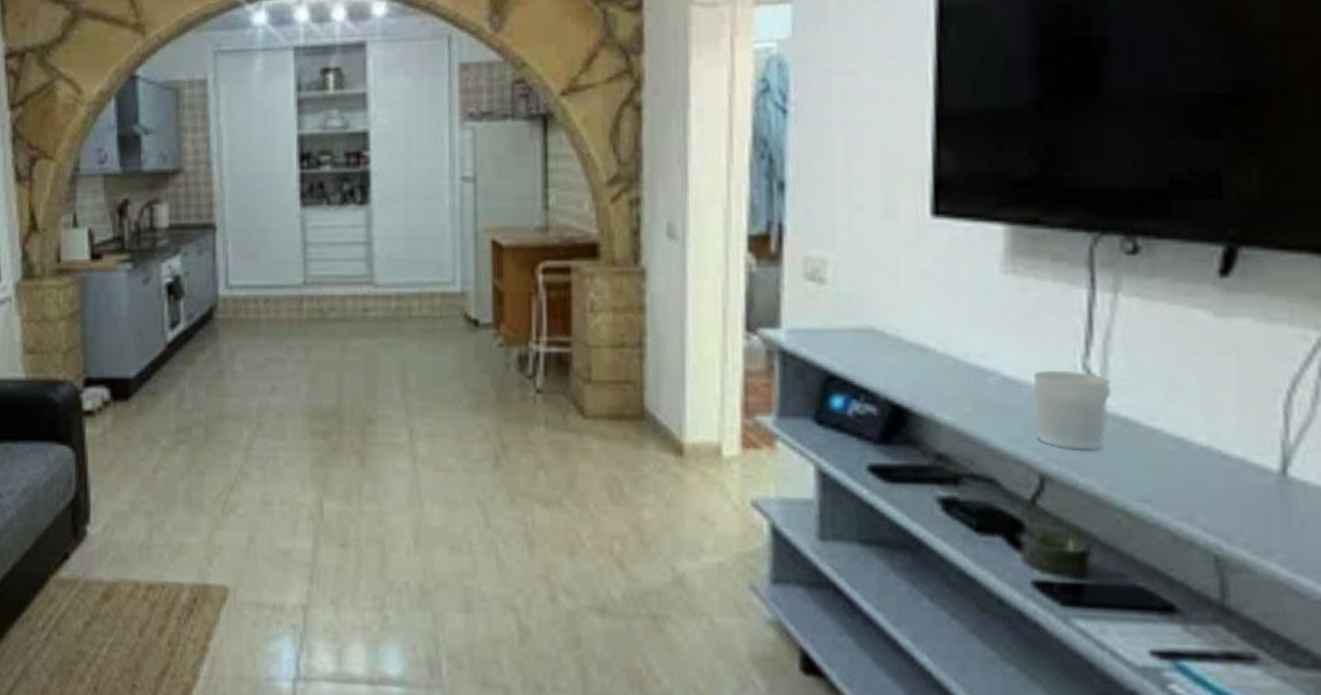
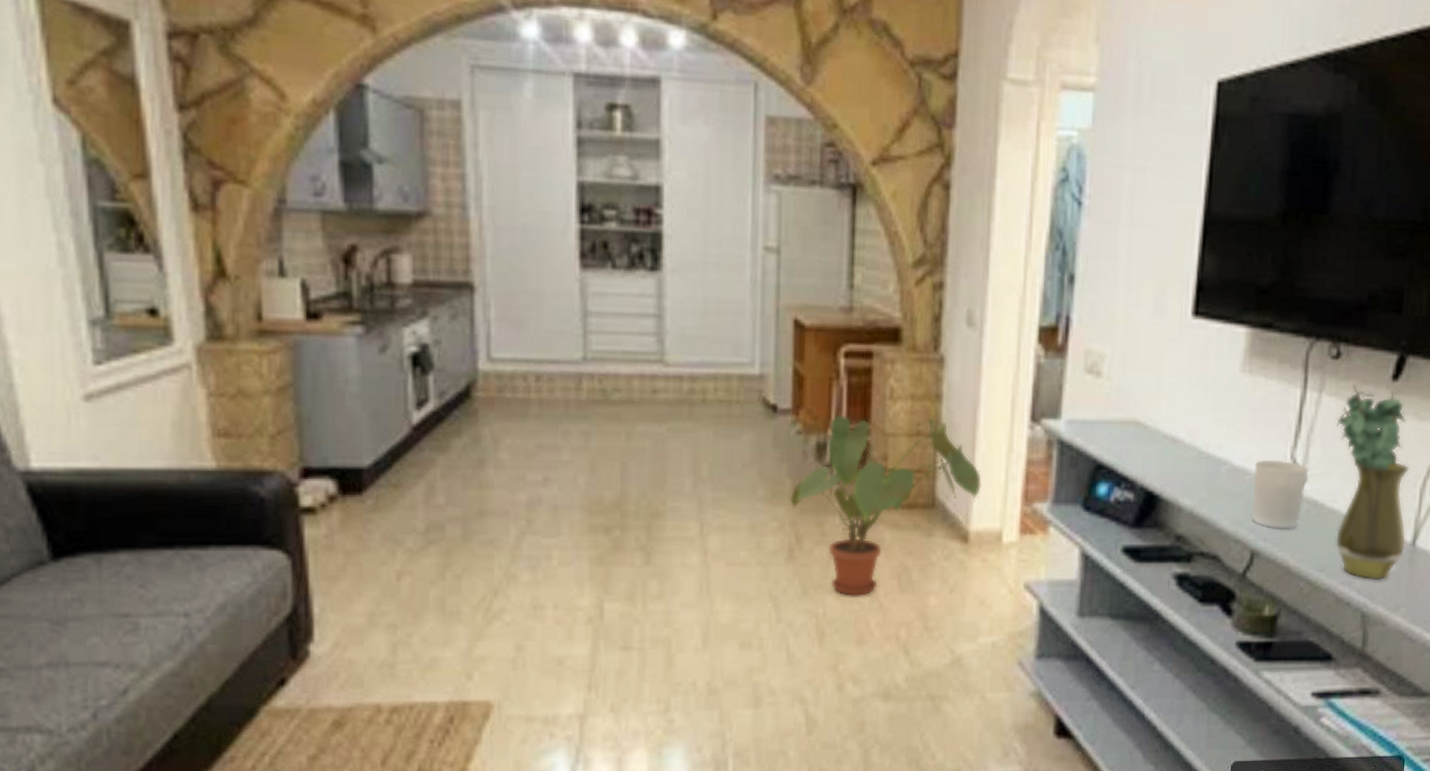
house plant: none [493,327,695,506] -> present [789,414,982,596]
vase: none [1143,283,1273,516] -> present [1334,385,1410,579]

